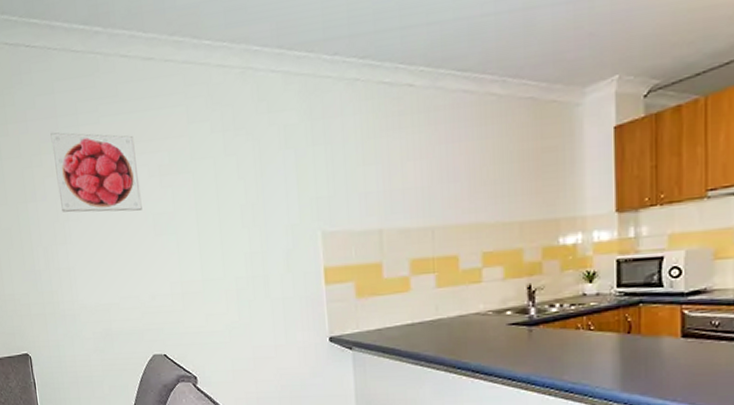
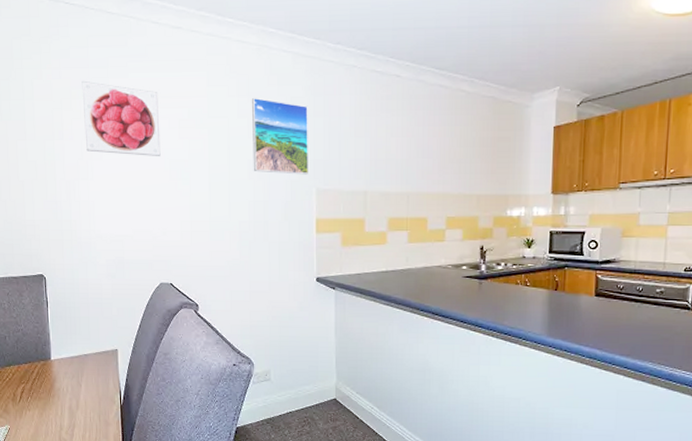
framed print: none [238,130,312,218] -> present [251,97,309,175]

